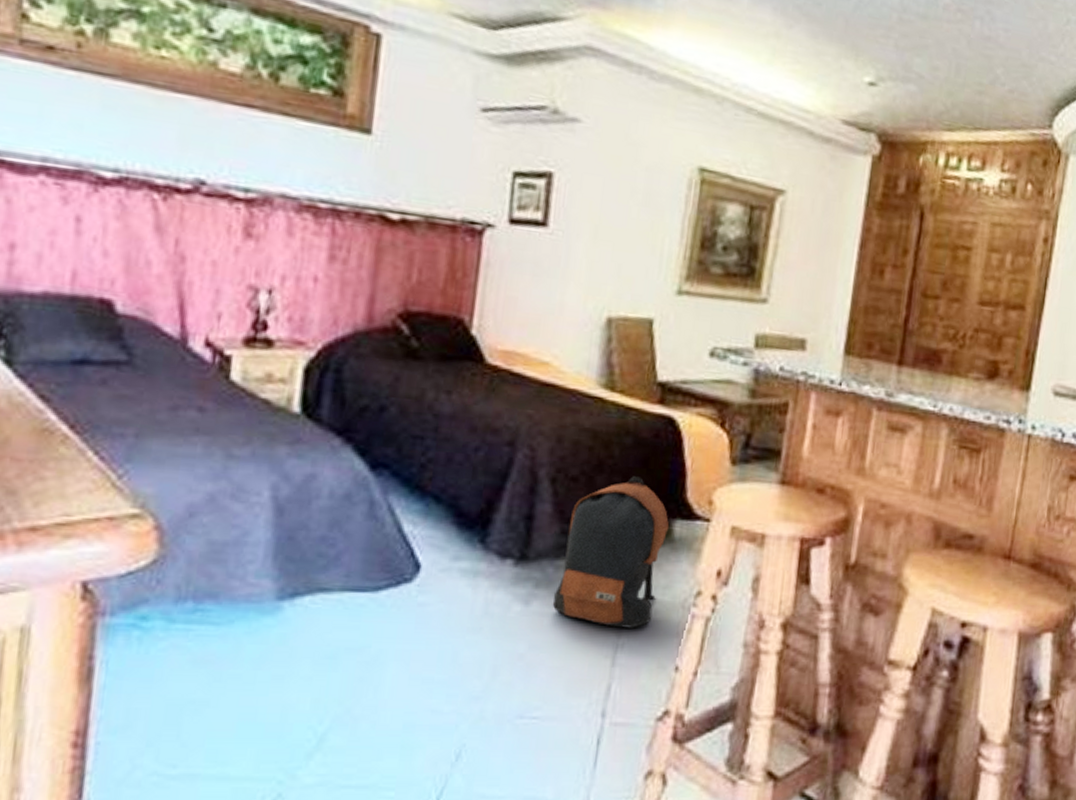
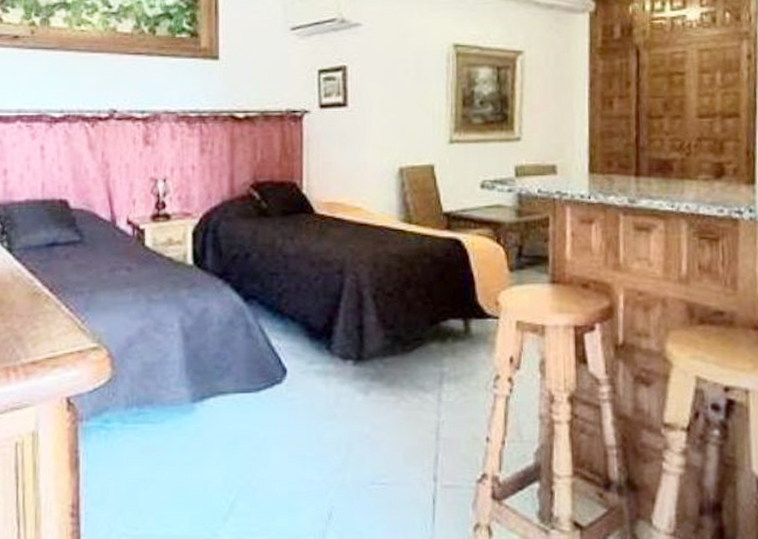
backpack: present [552,476,670,628] -> none [385,288,467,409]

